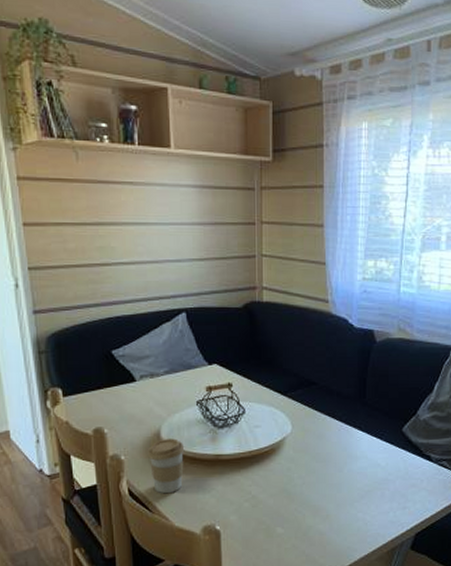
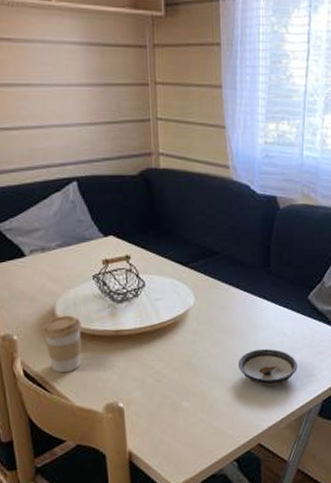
saucer: none [331,478,391,517] -> present [237,348,297,386]

